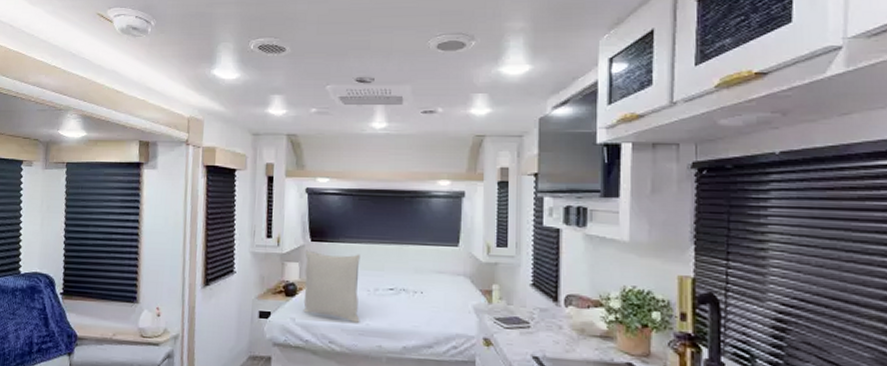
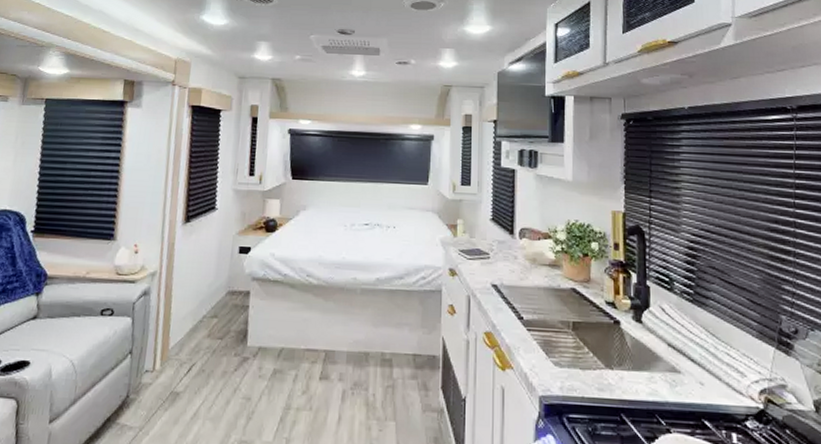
pillow: present [303,250,360,323] -> none [282,187,338,256]

